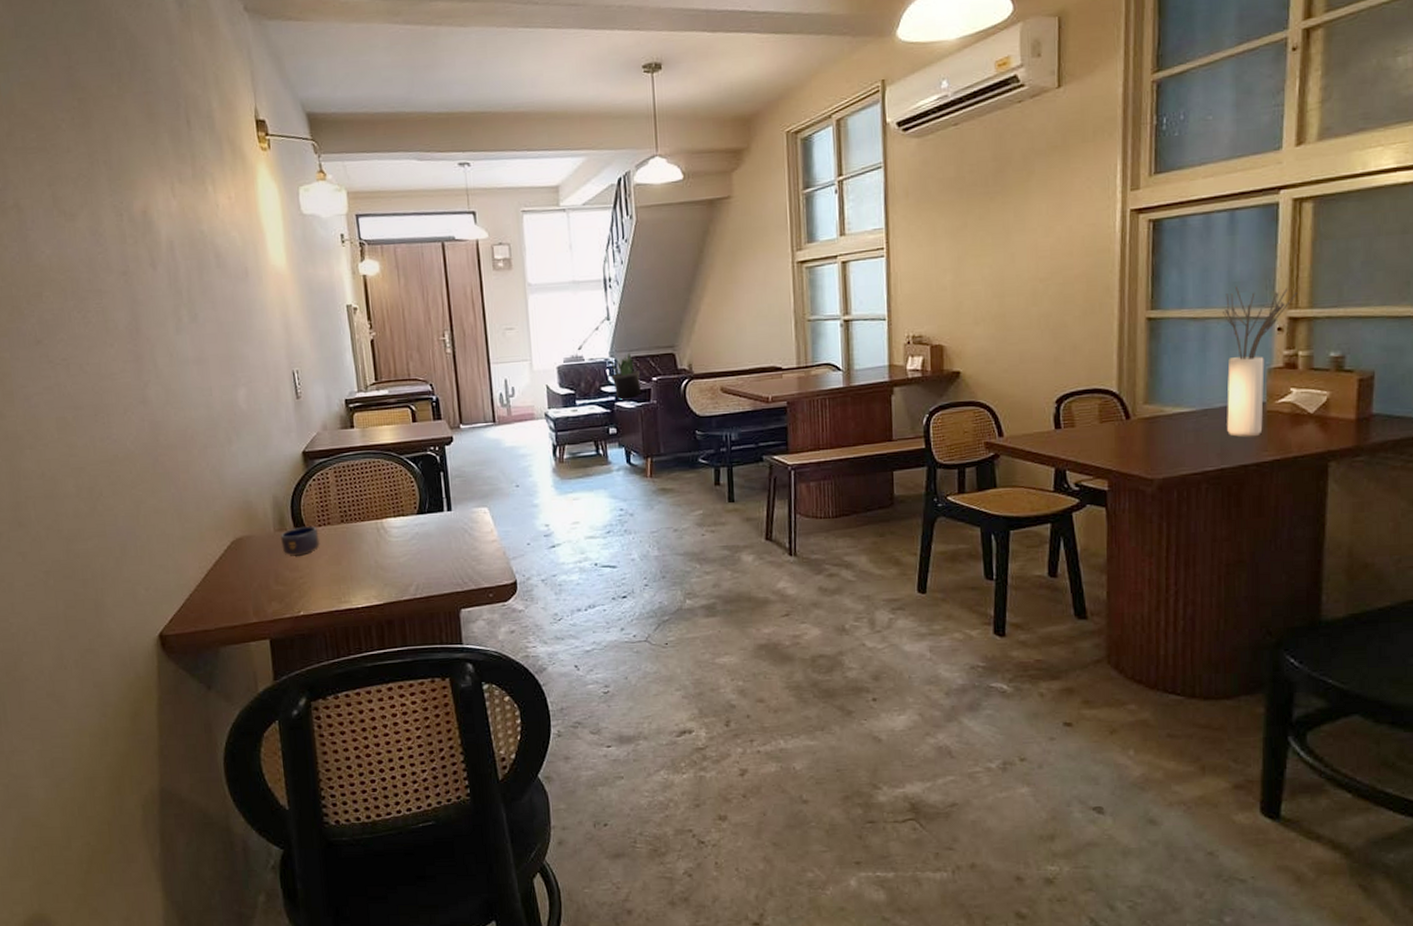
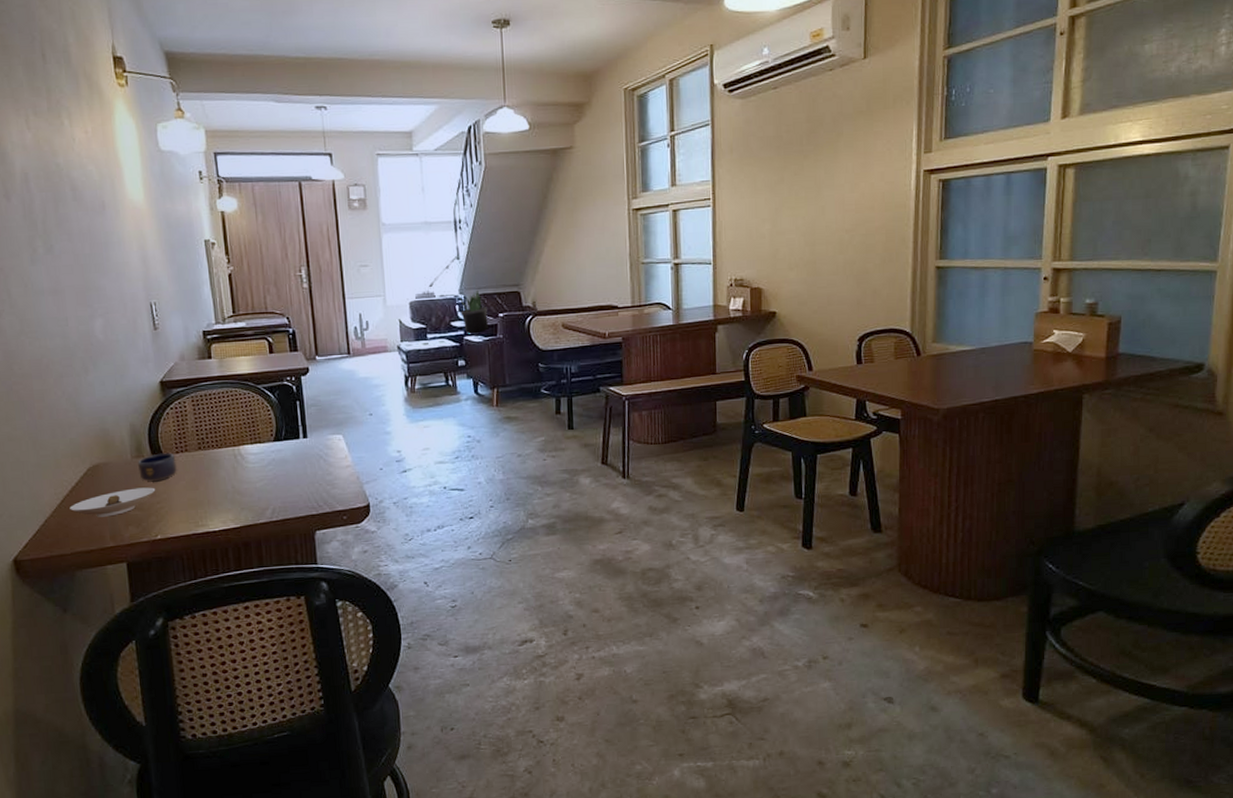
saucer: none [214,561,299,592] -> present [70,487,156,517]
vase: present [1223,286,1298,437] -> none [999,240,1061,373]

